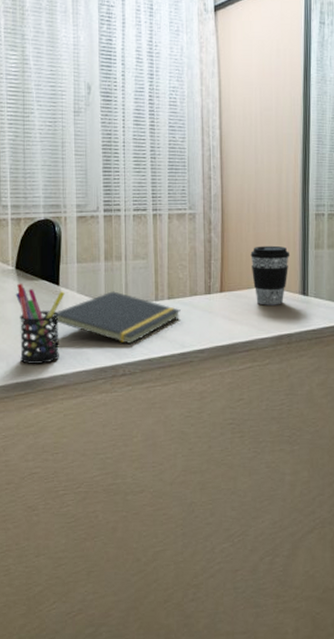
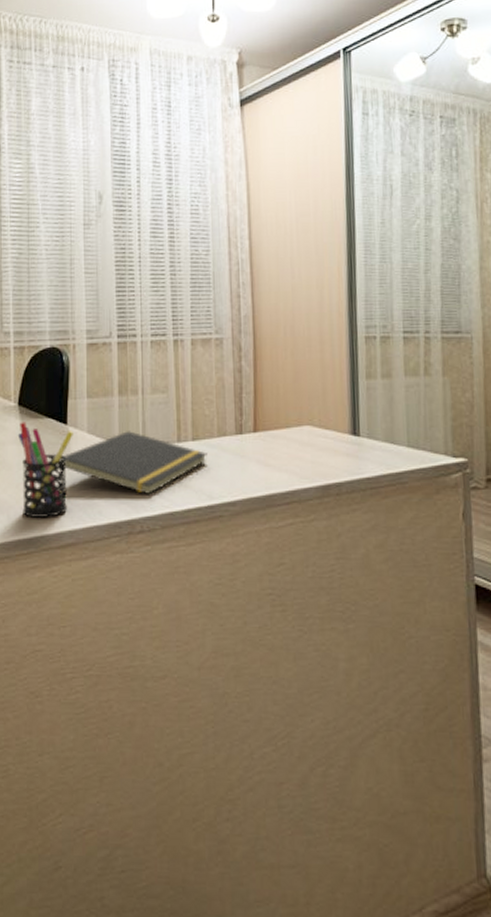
coffee cup: present [250,245,291,306] -> none [288,375,337,448]

